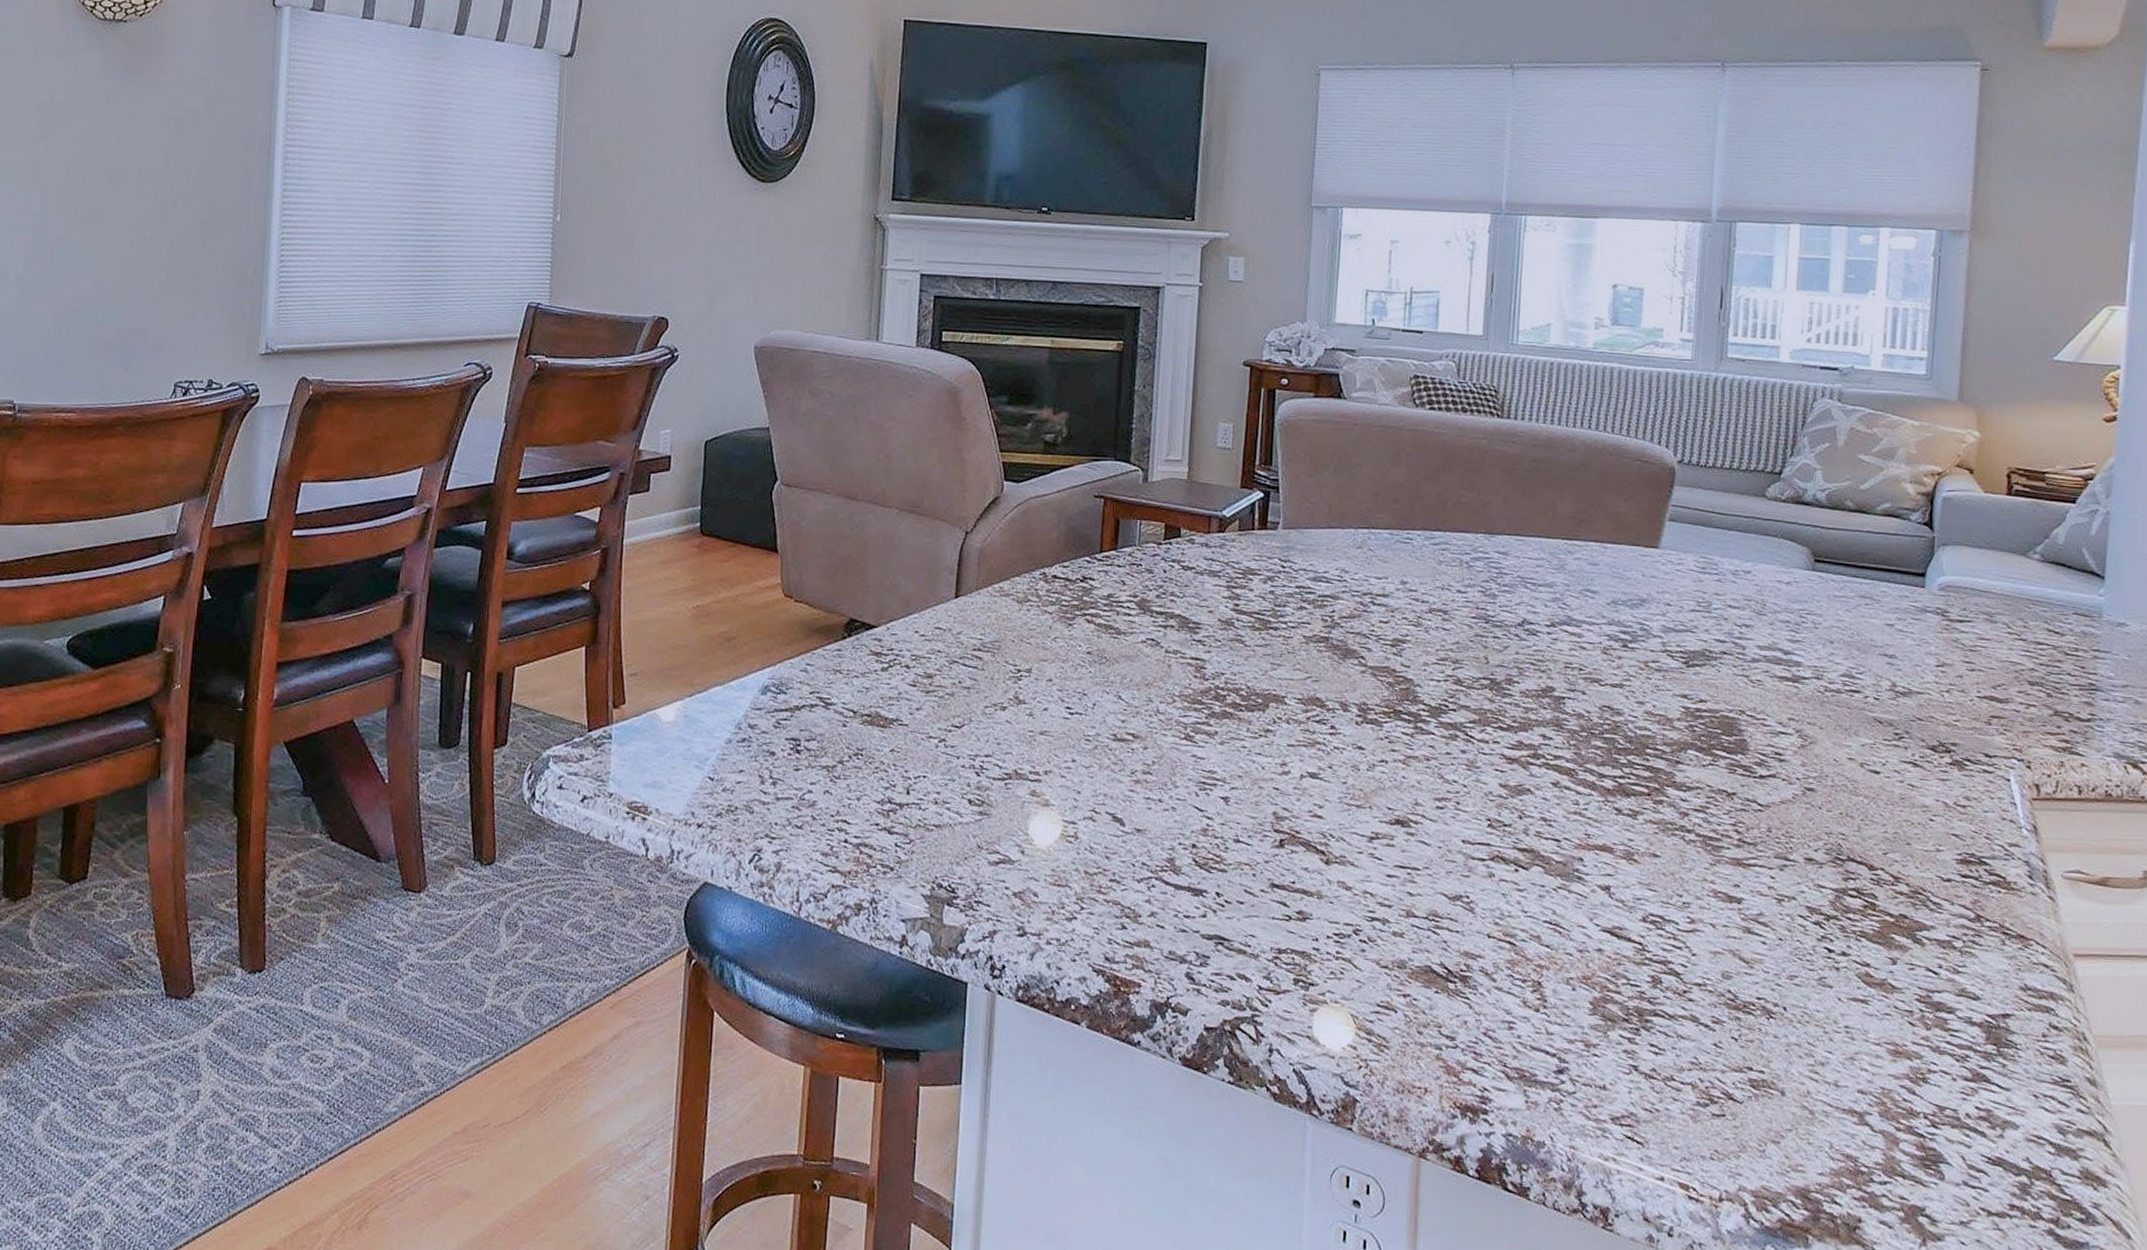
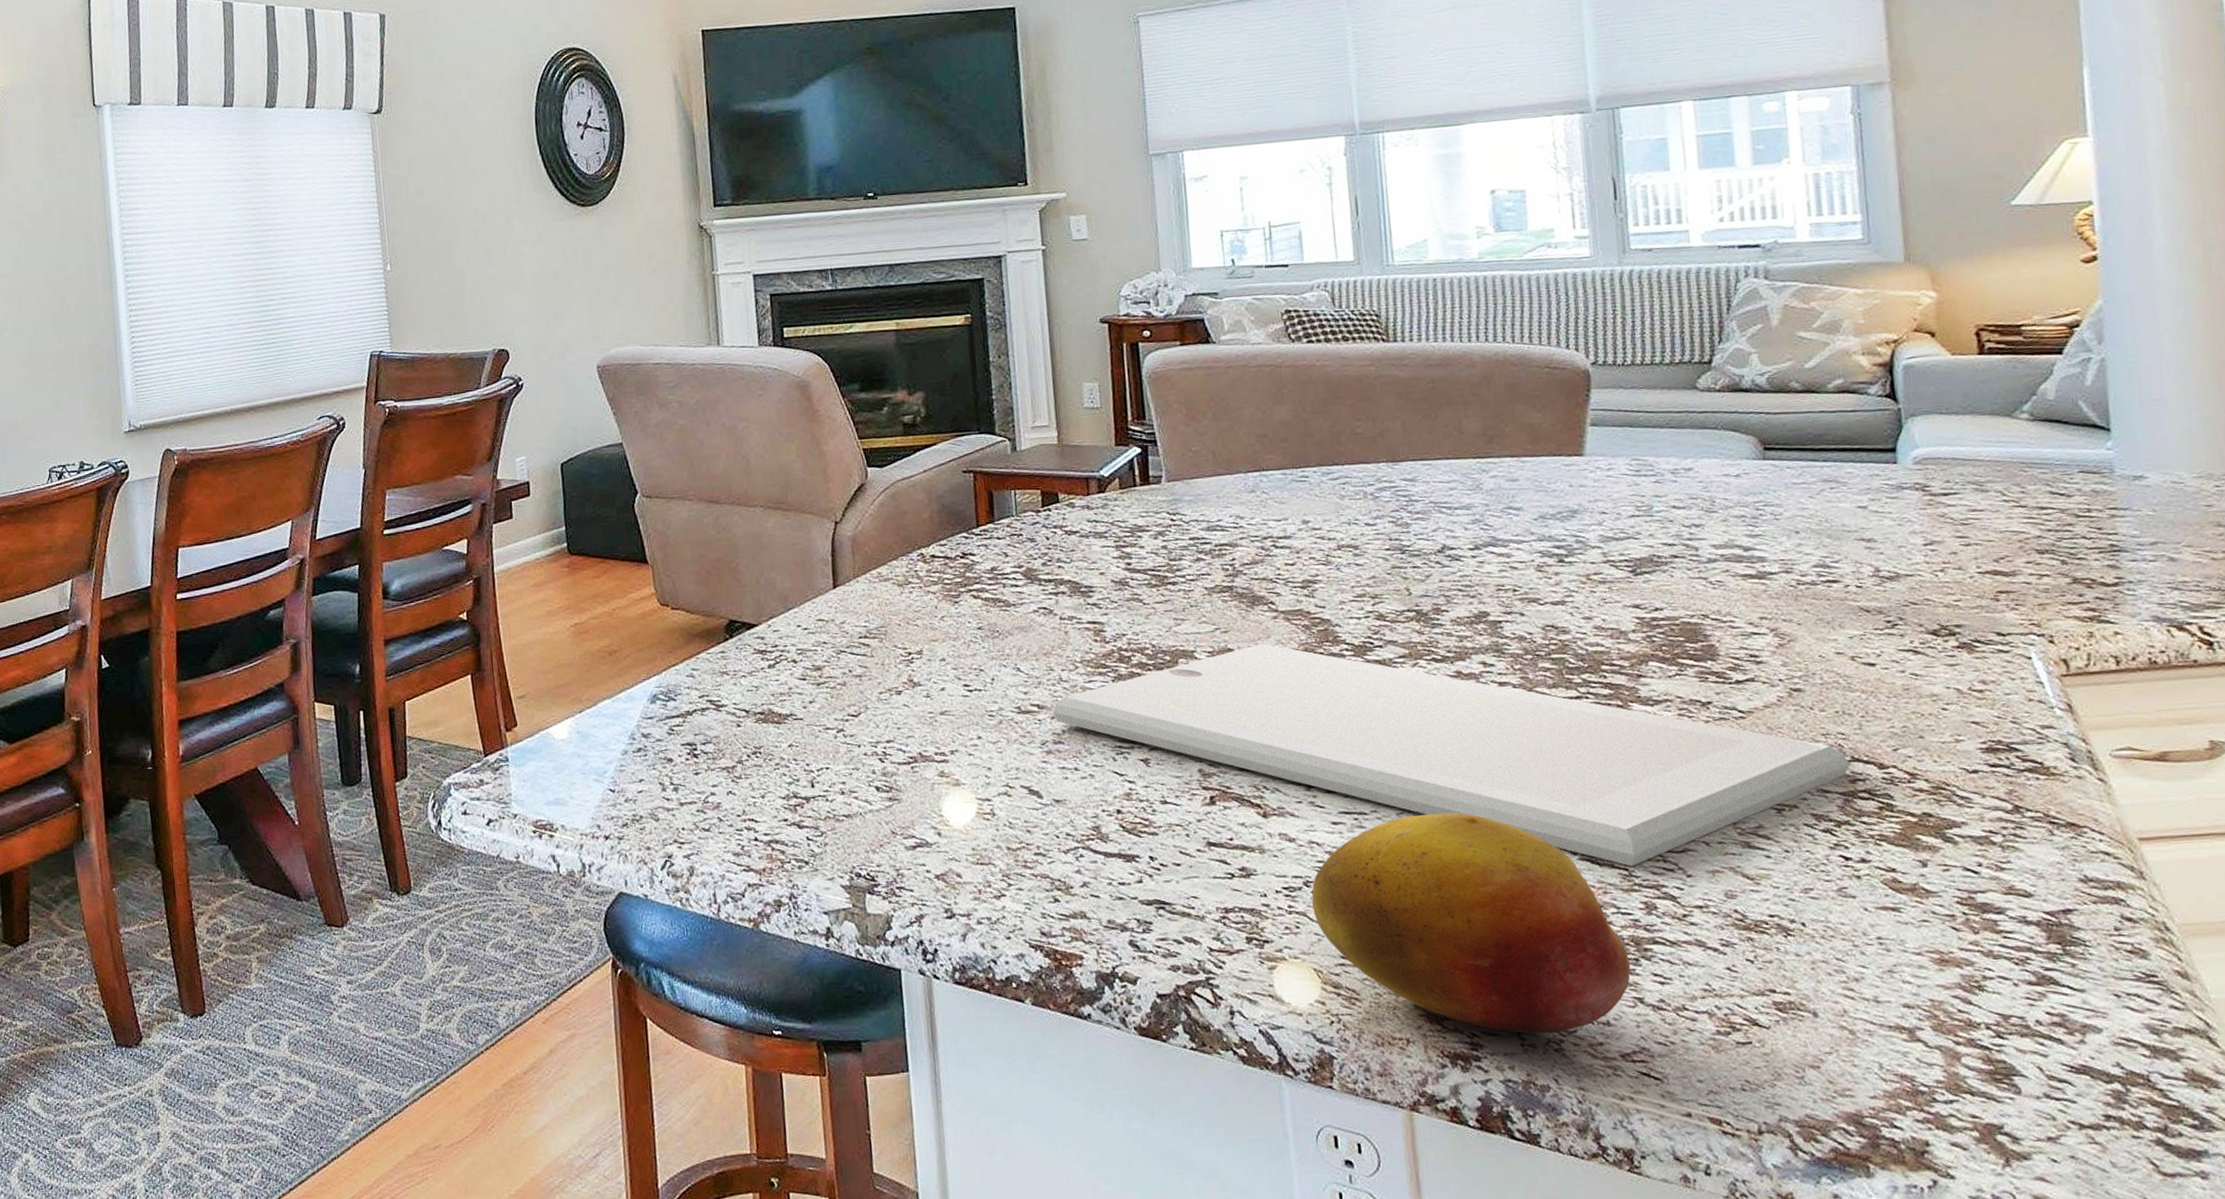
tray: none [1146,696,1846,941] -> present [1052,644,1851,867]
fruit: none [1358,874,1632,1093] -> present [1311,812,1631,1034]

